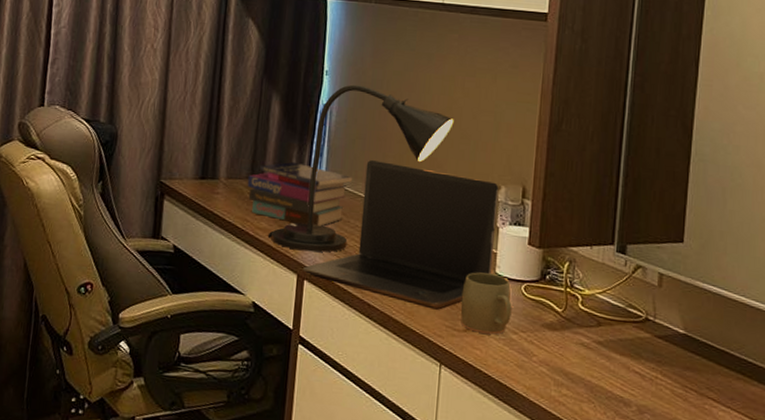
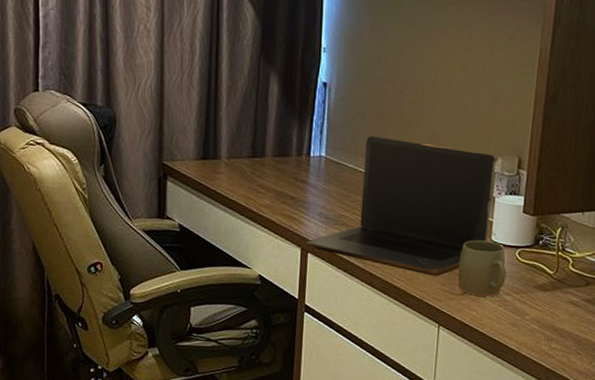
books: present [247,161,352,227] -> none [249,140,352,202]
desk lamp: present [267,84,454,252] -> none [271,61,452,226]

